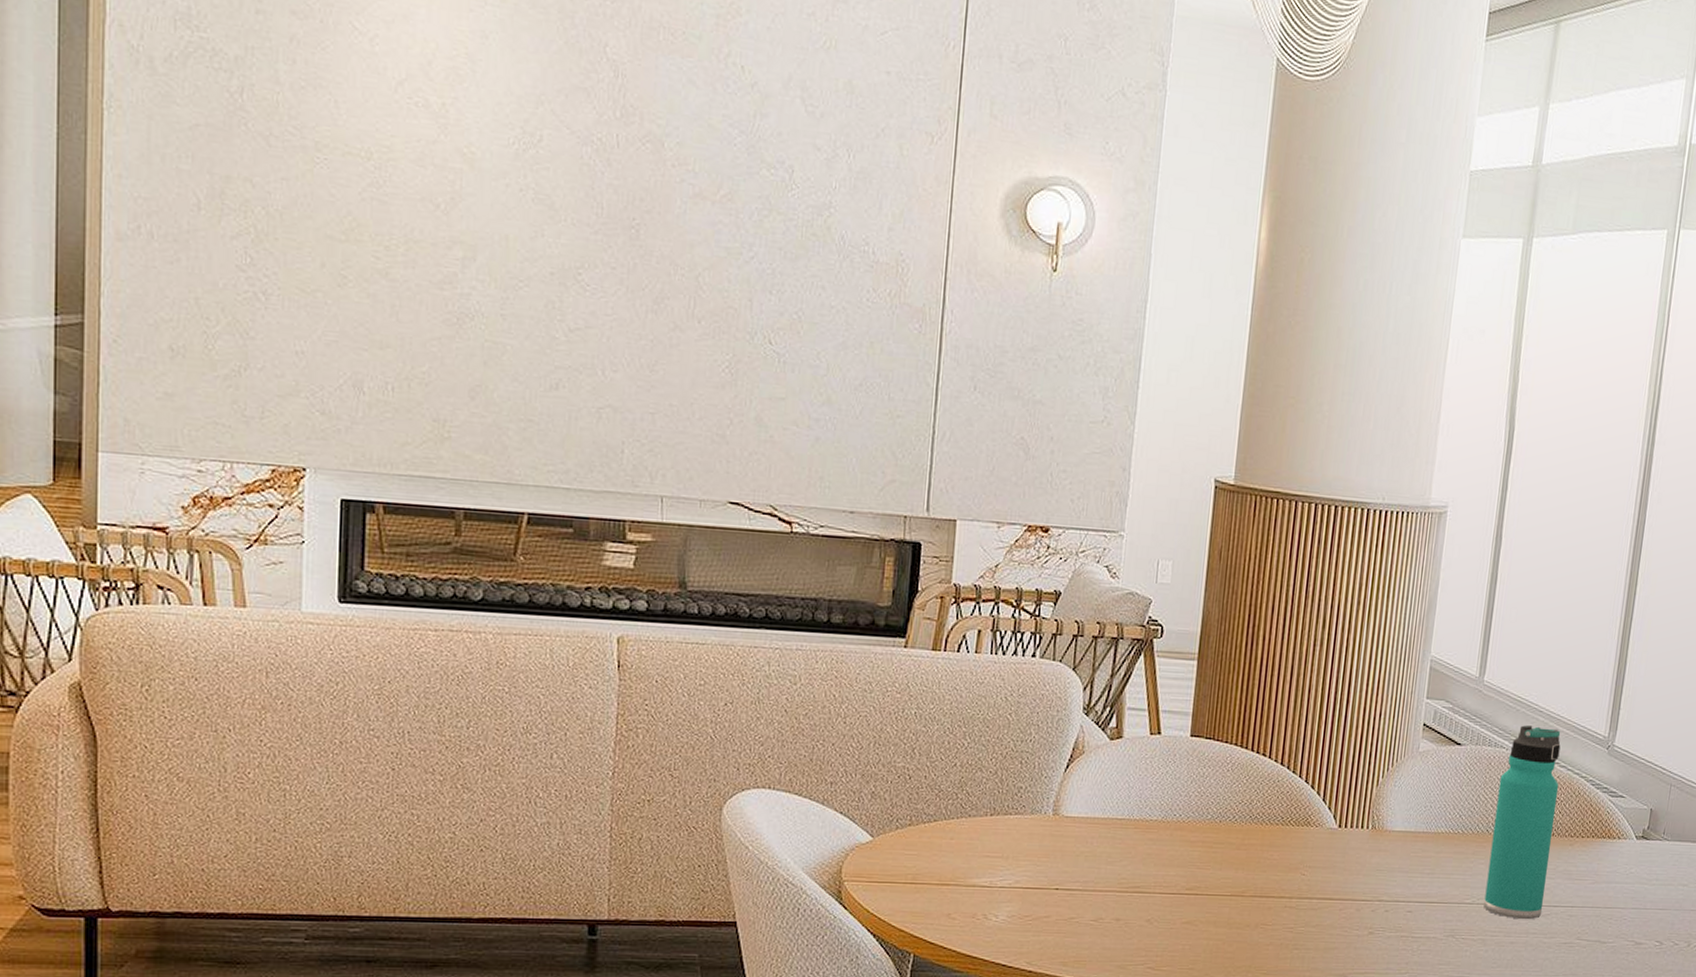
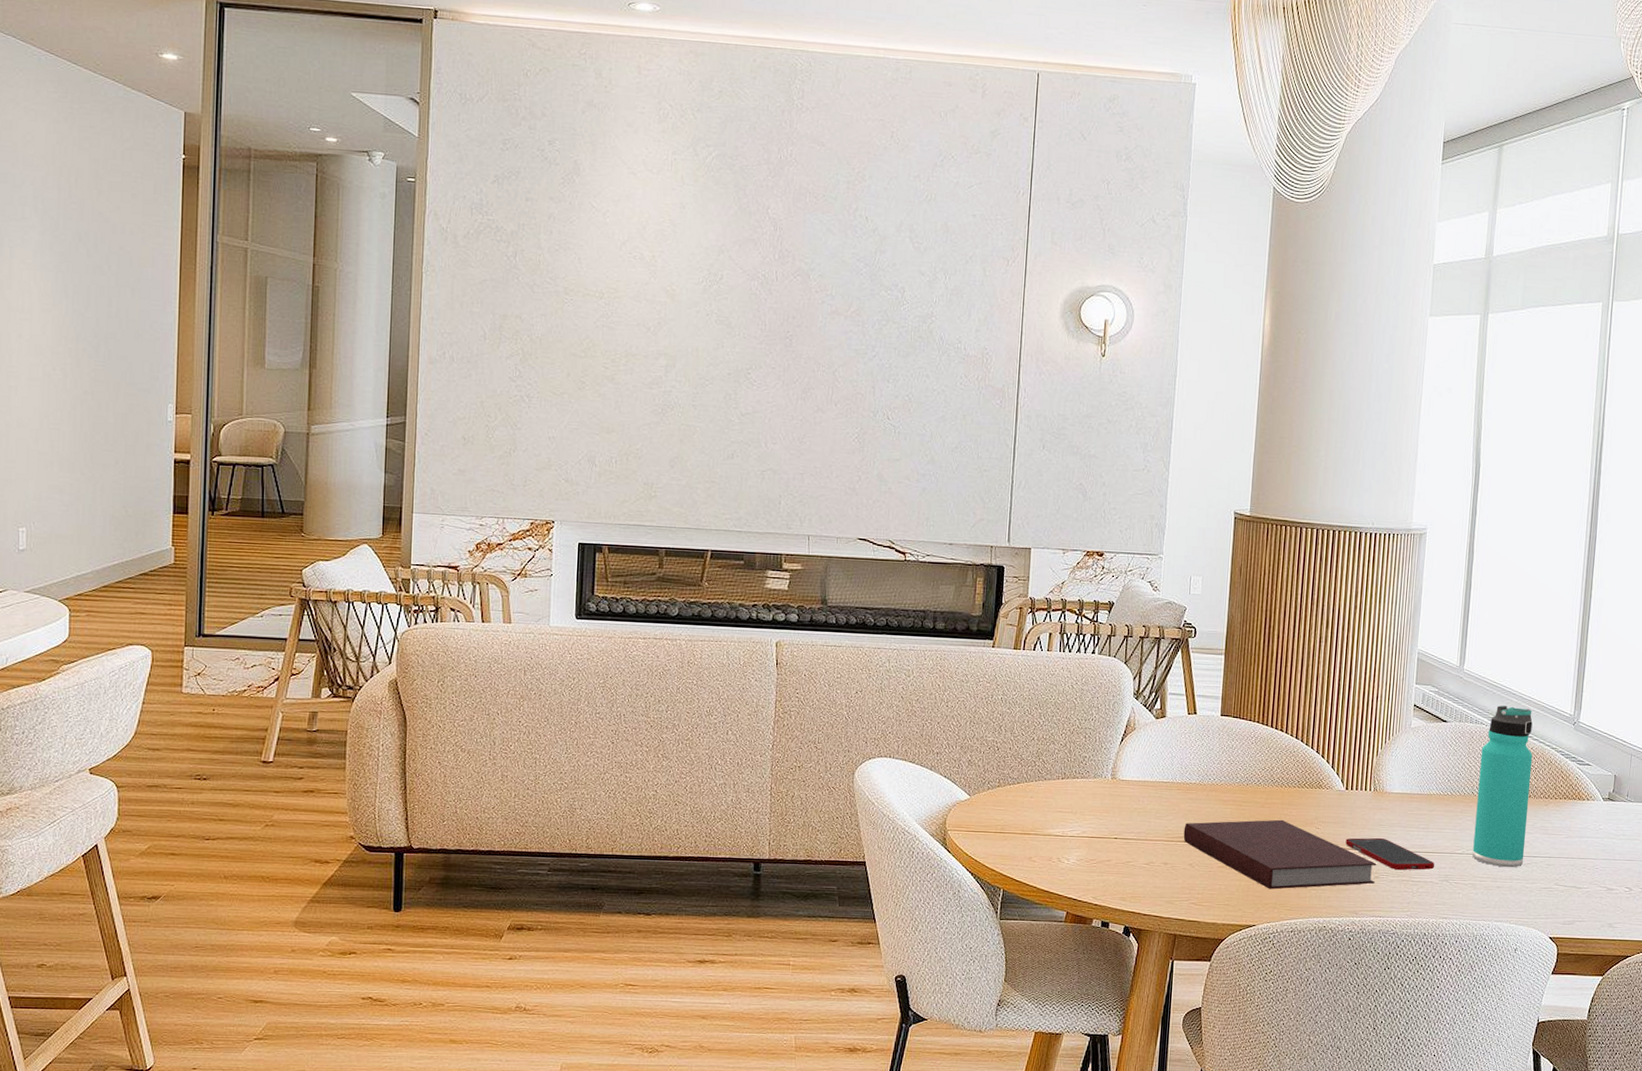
notebook: none [1140,864,1372,950] -> present [1183,819,1377,890]
cell phone: none [1336,885,1440,924] -> present [1345,837,1435,870]

